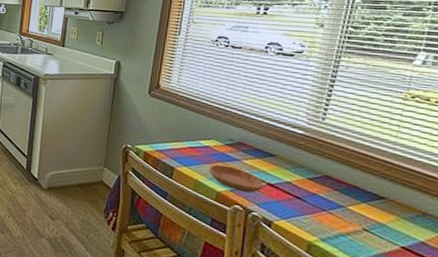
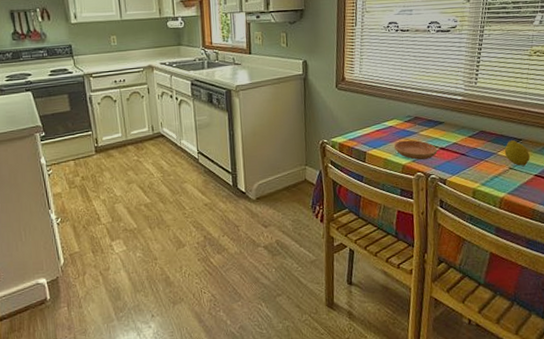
fruit: none [357,195,396,232] -> present [504,140,530,166]

